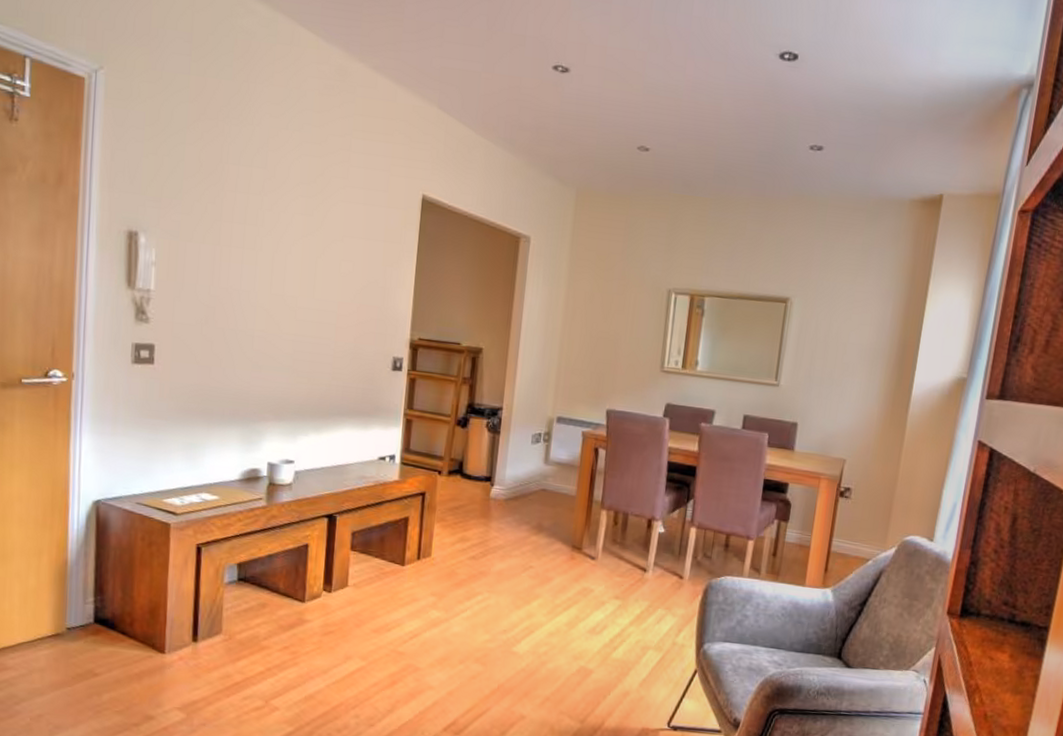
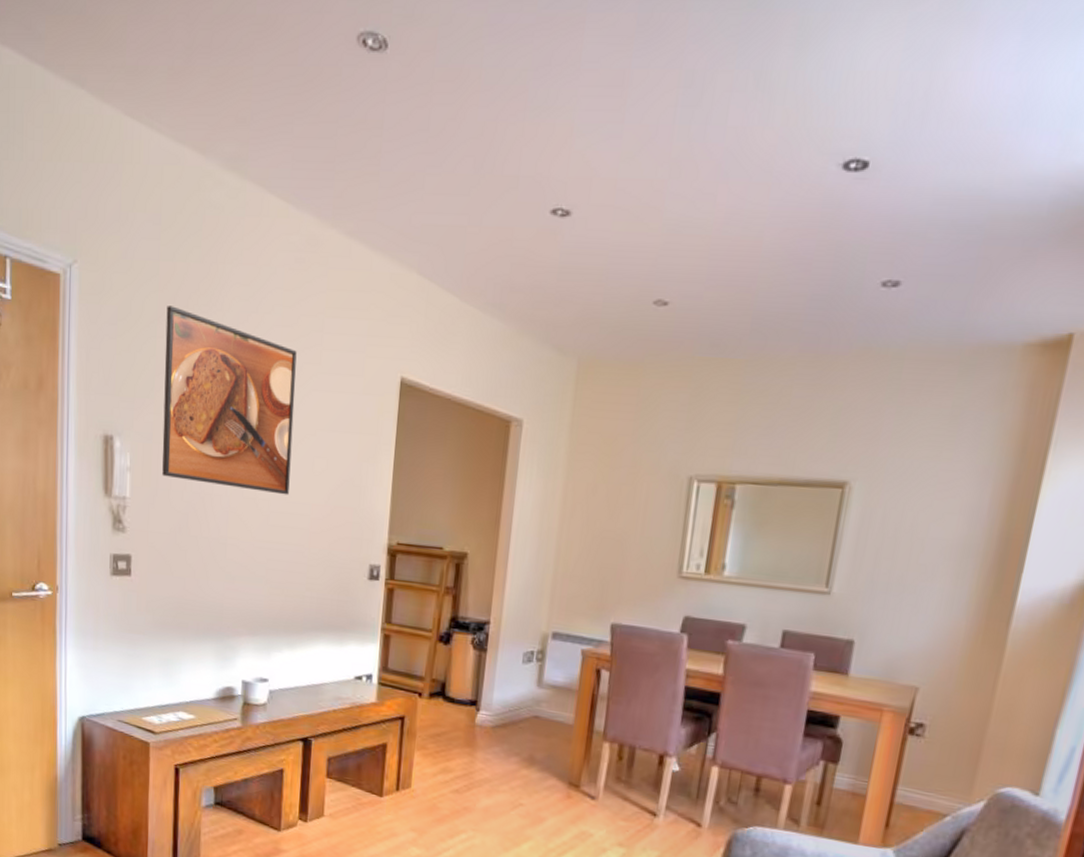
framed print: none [189,116,325,294] -> present [162,306,297,495]

